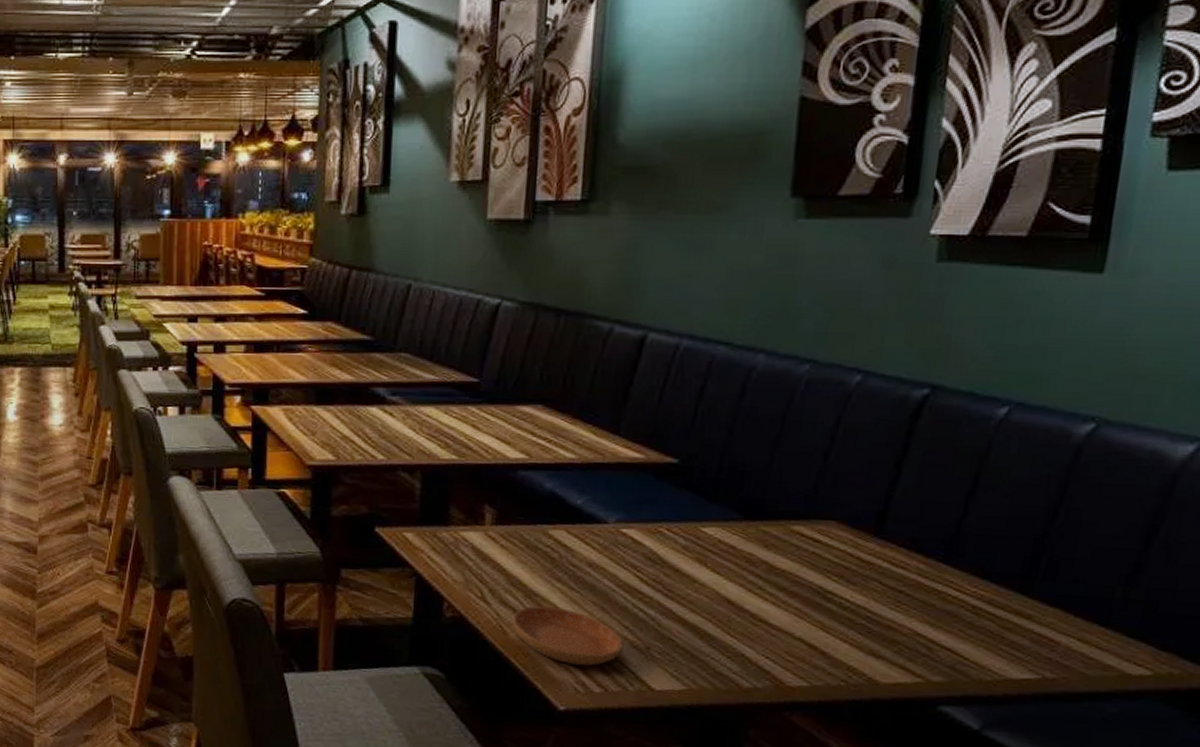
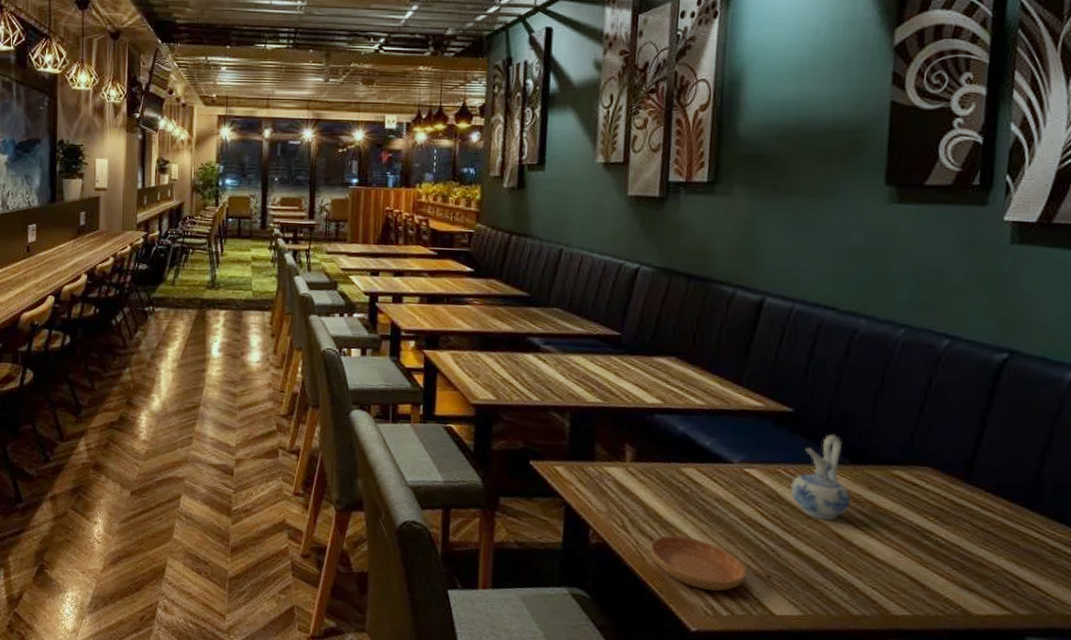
ceramic pitcher: none [673,488,743,585] -> present [790,435,851,521]

